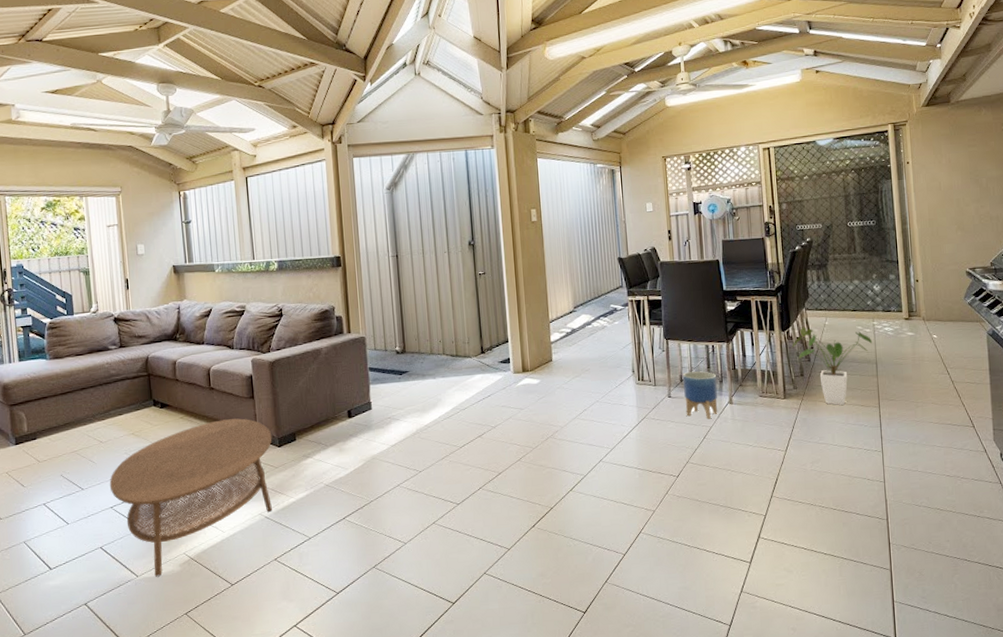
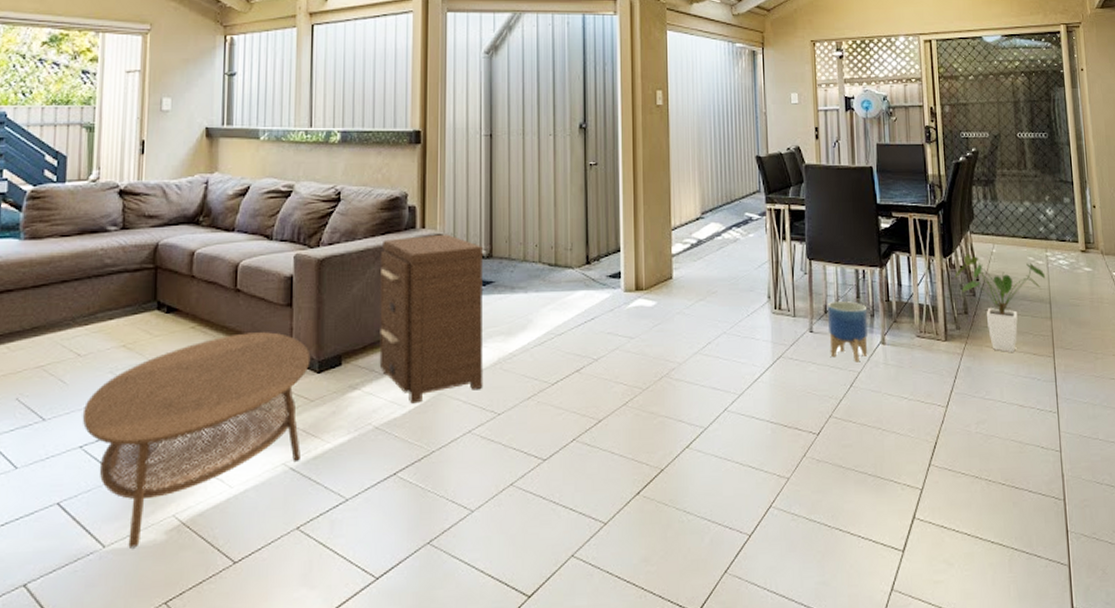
nightstand: none [318,336,407,467] -> present [379,234,484,404]

